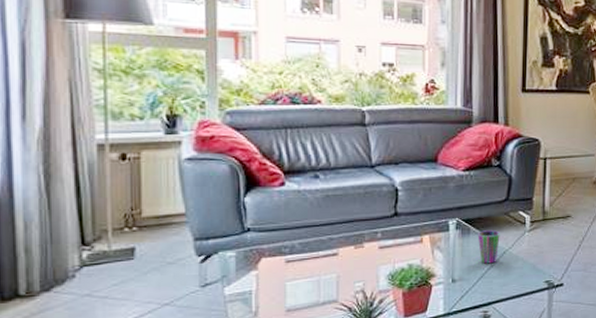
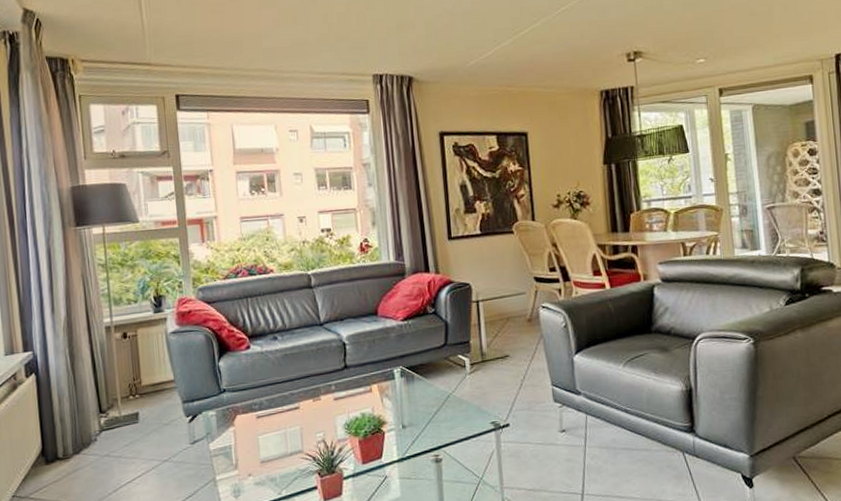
cup: present [477,230,500,264] -> none [421,375,443,409]

